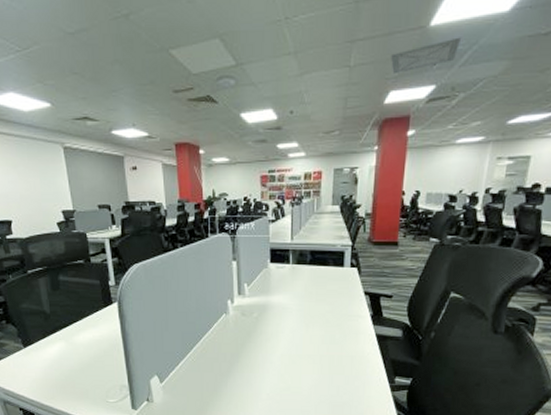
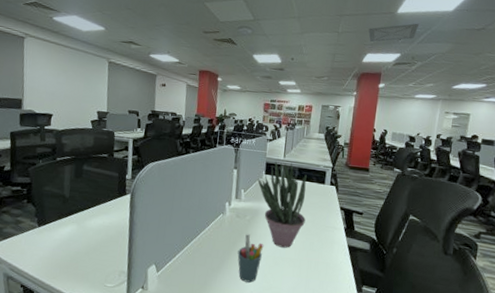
pen holder: none [248,333,277,385] -> present [237,234,264,283]
potted plant: none [262,245,323,344] -> present [258,162,307,248]

